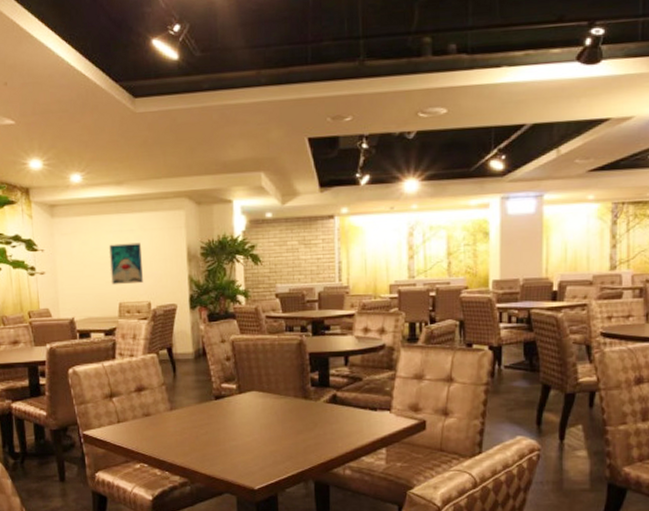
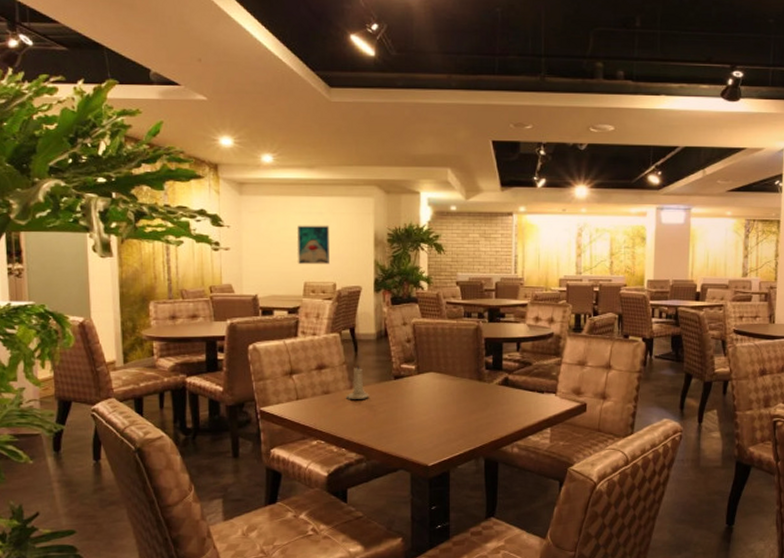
candle: none [166,382,190,421] -> present [345,362,369,399]

